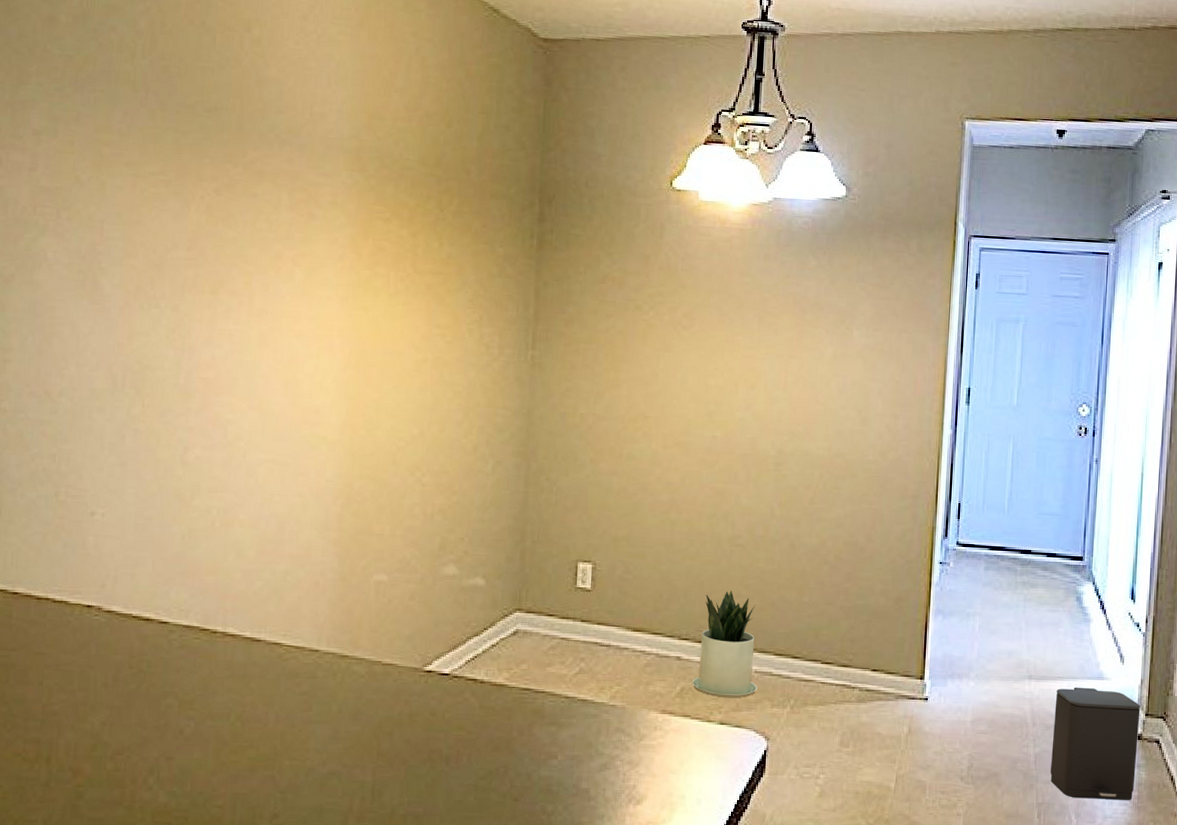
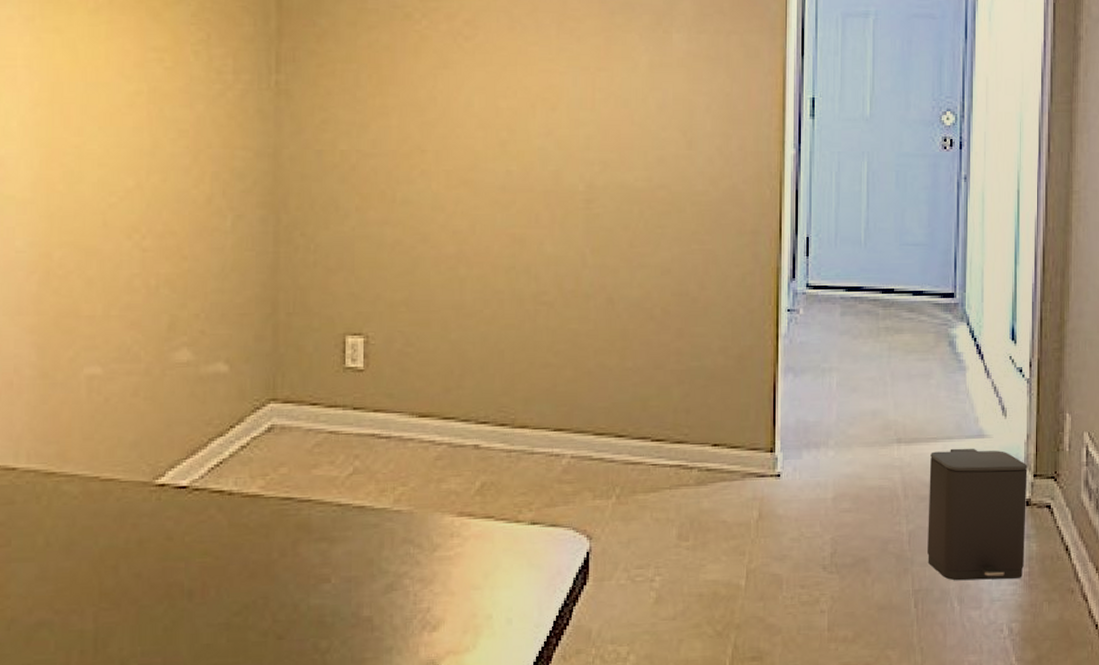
planter: present [692,590,758,698] -> none [494,359,575,492]

